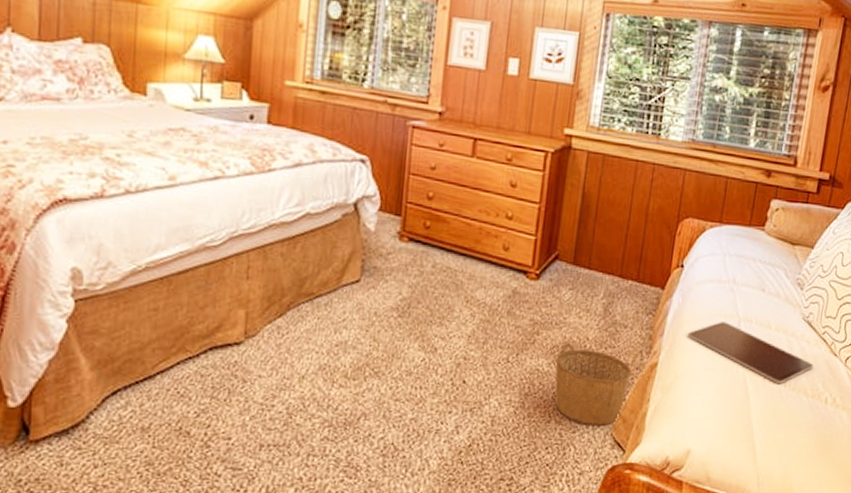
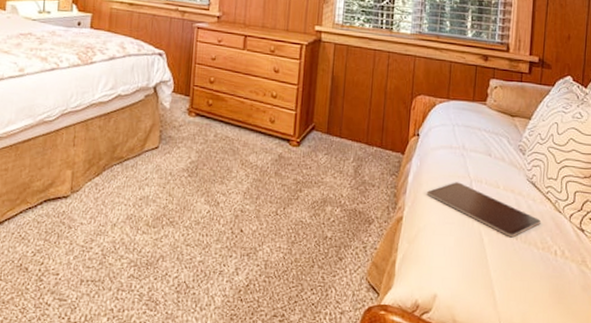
basket: present [555,343,632,426] -> none [316,199,381,271]

